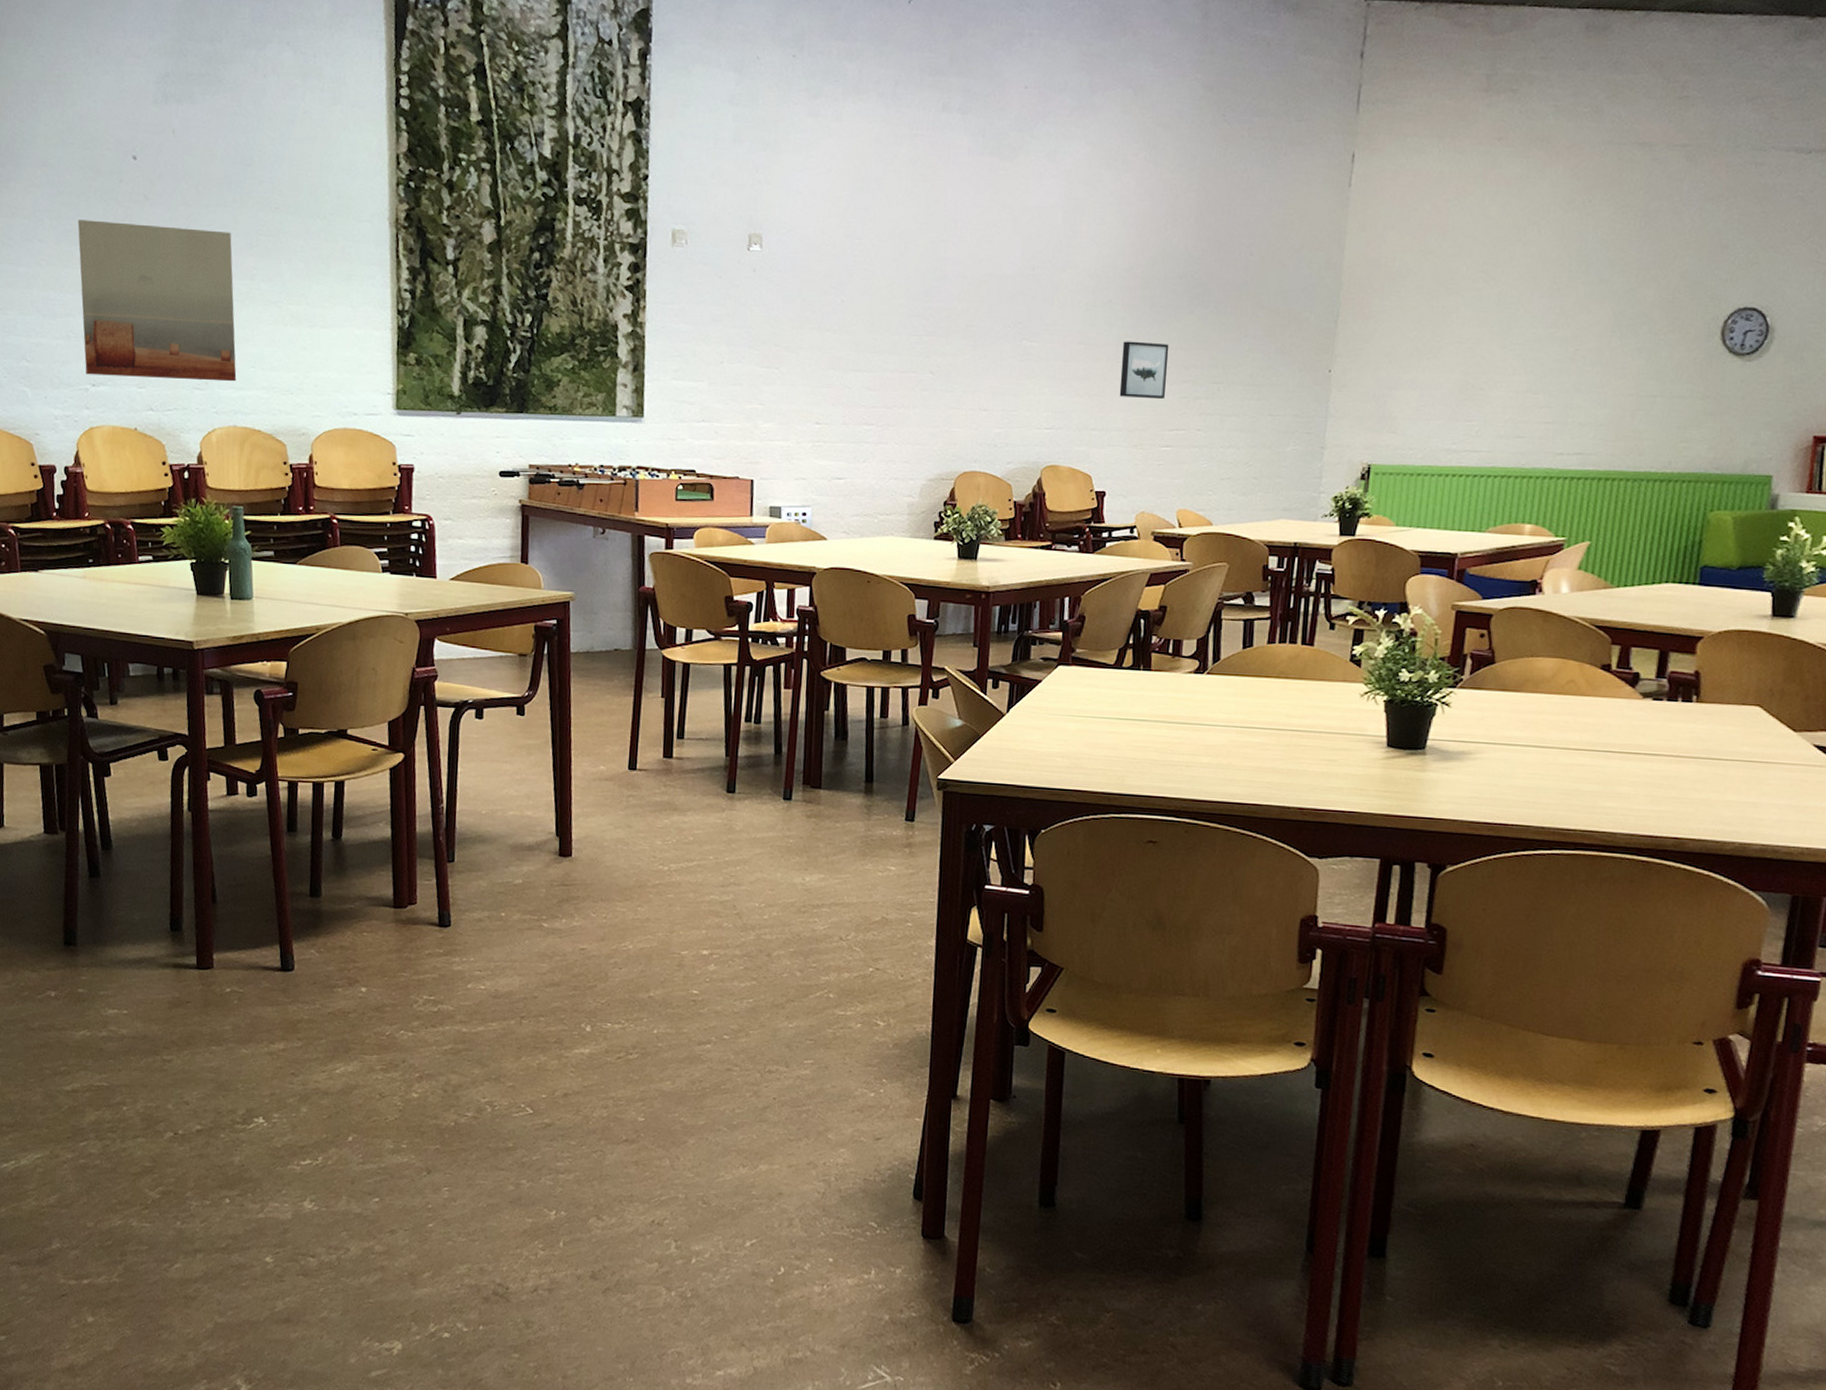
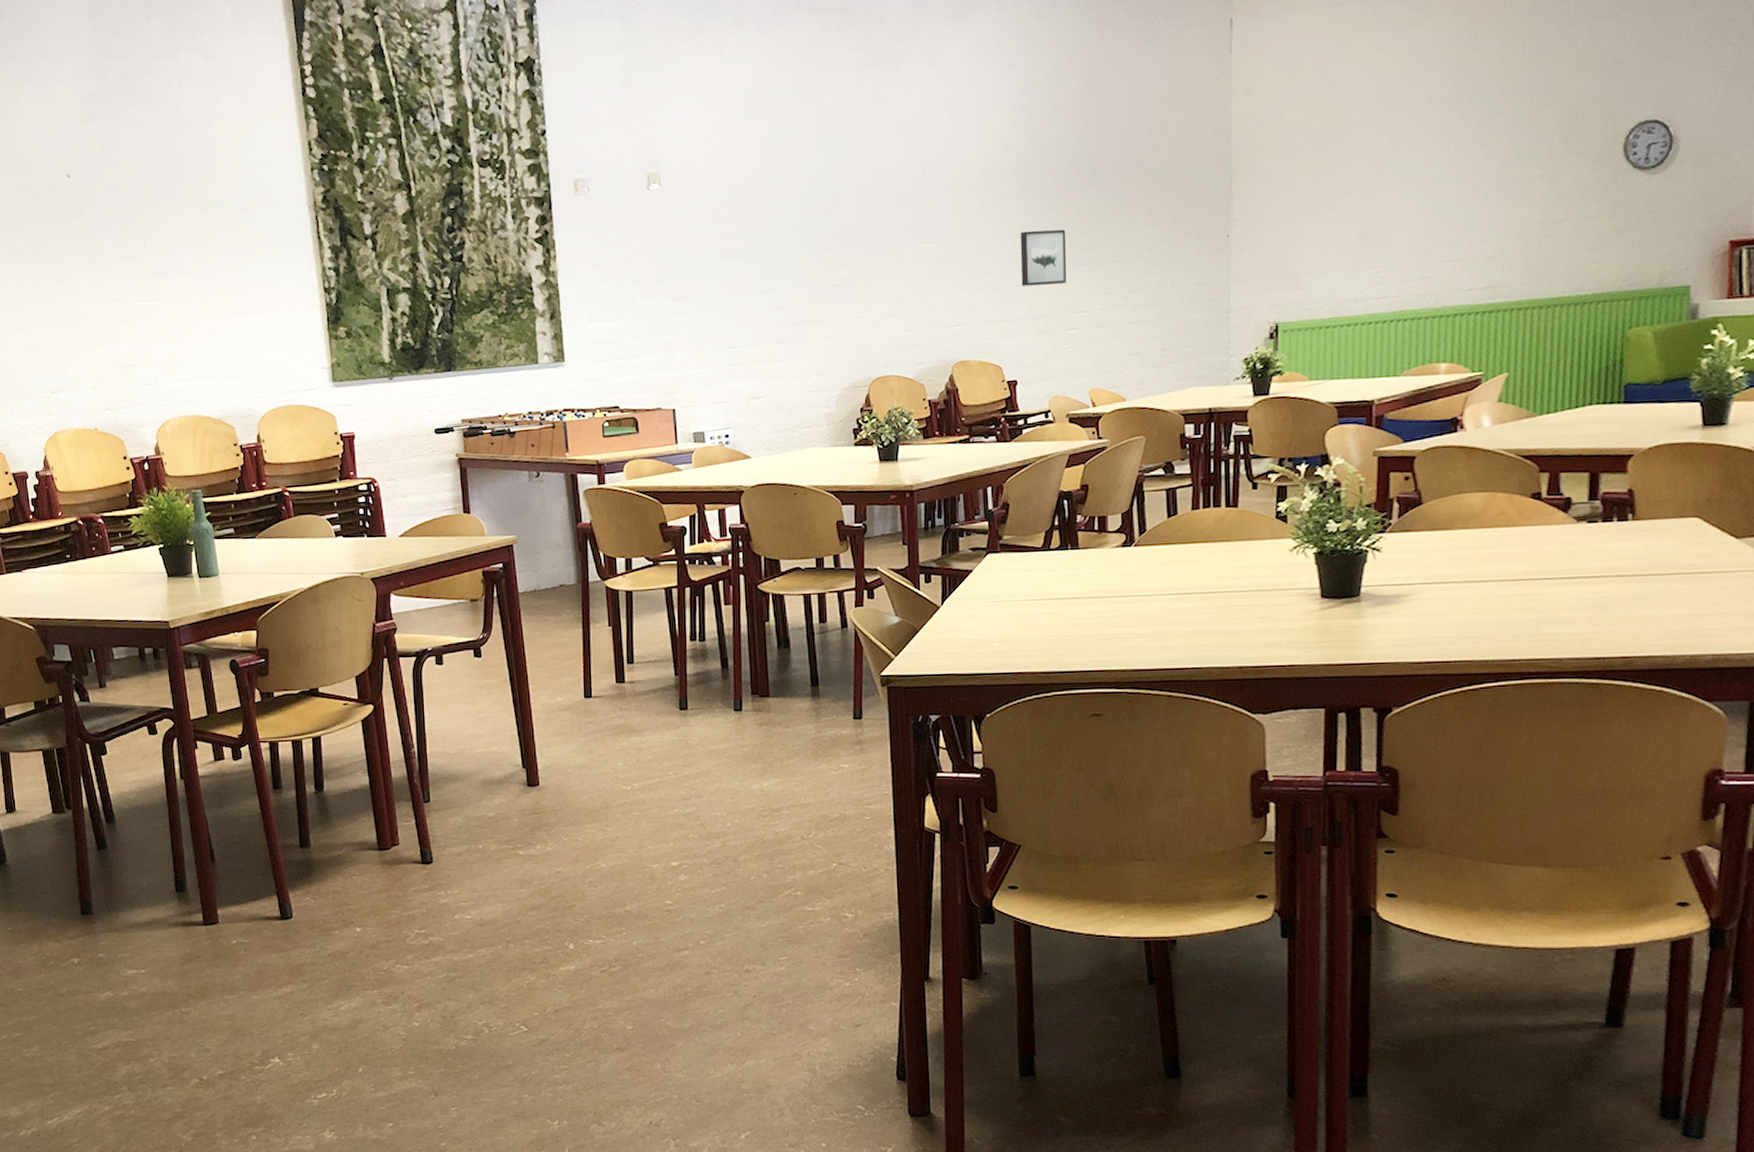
wall art: present [77,220,237,382] -> none [23,234,183,384]

